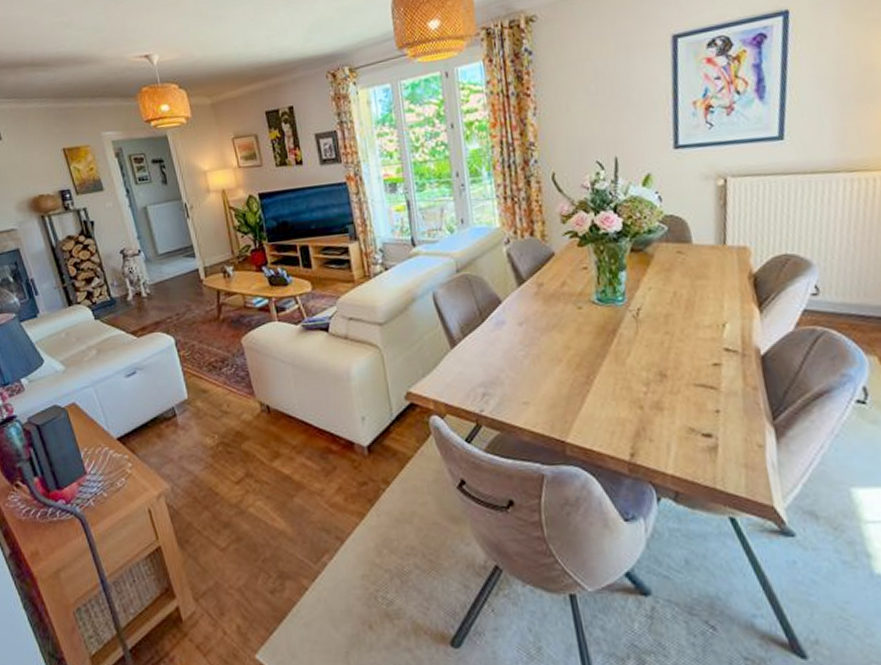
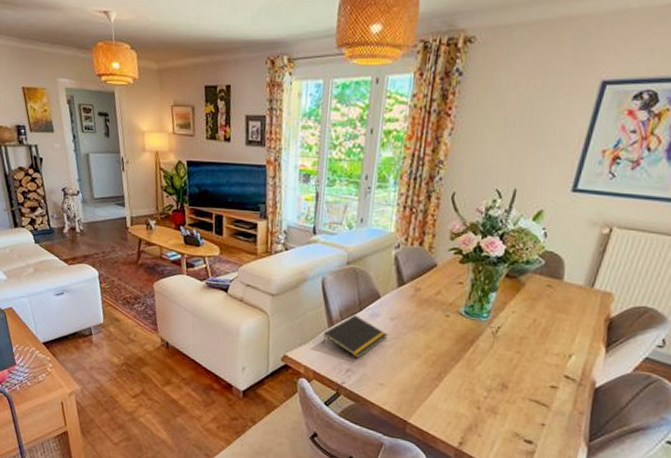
notepad: none [446,328,520,379] -> present [322,315,388,359]

